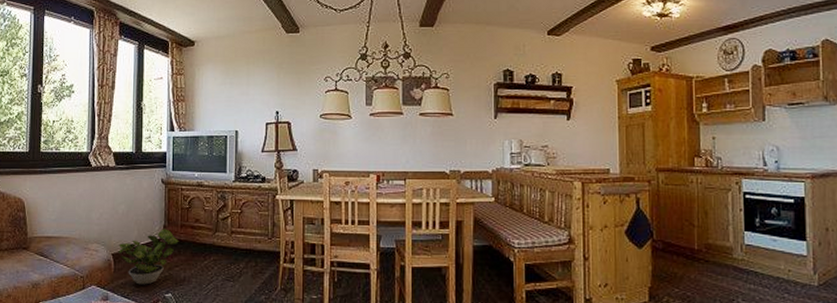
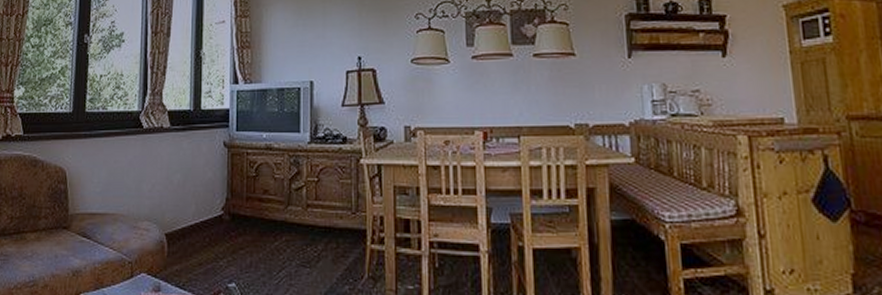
potted plant: present [118,229,179,285] -> none [173,202,244,272]

